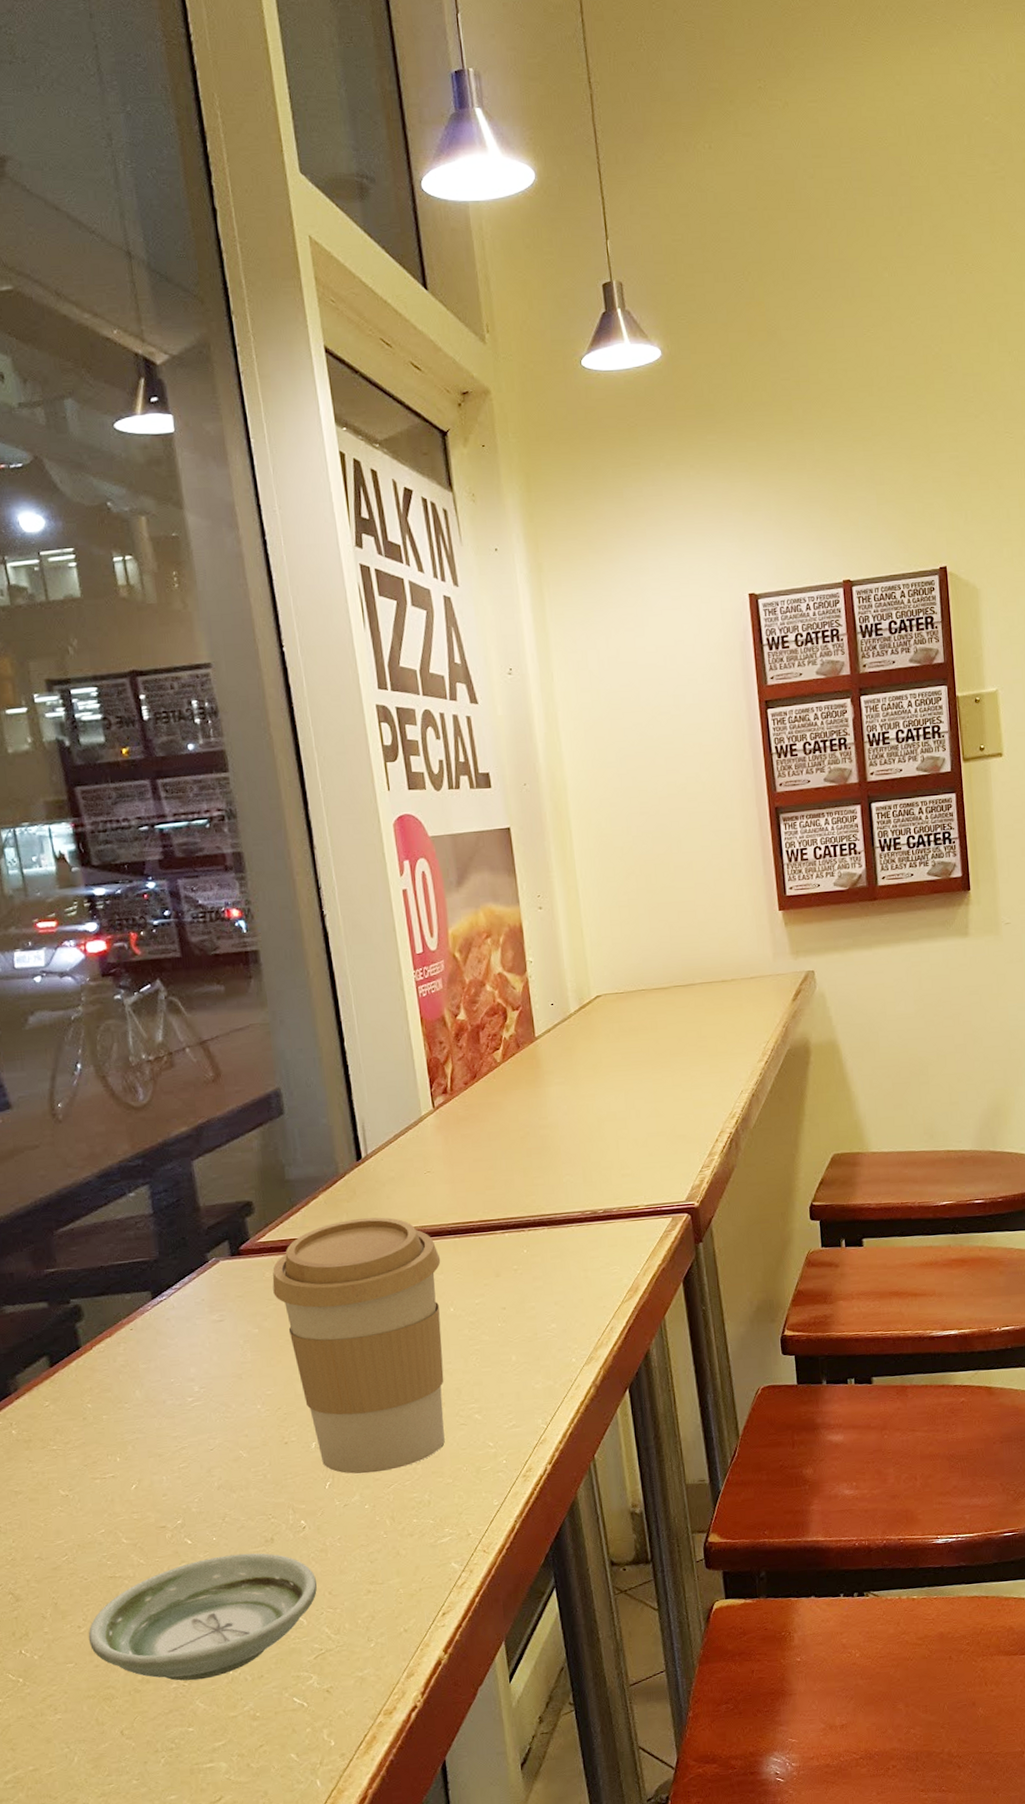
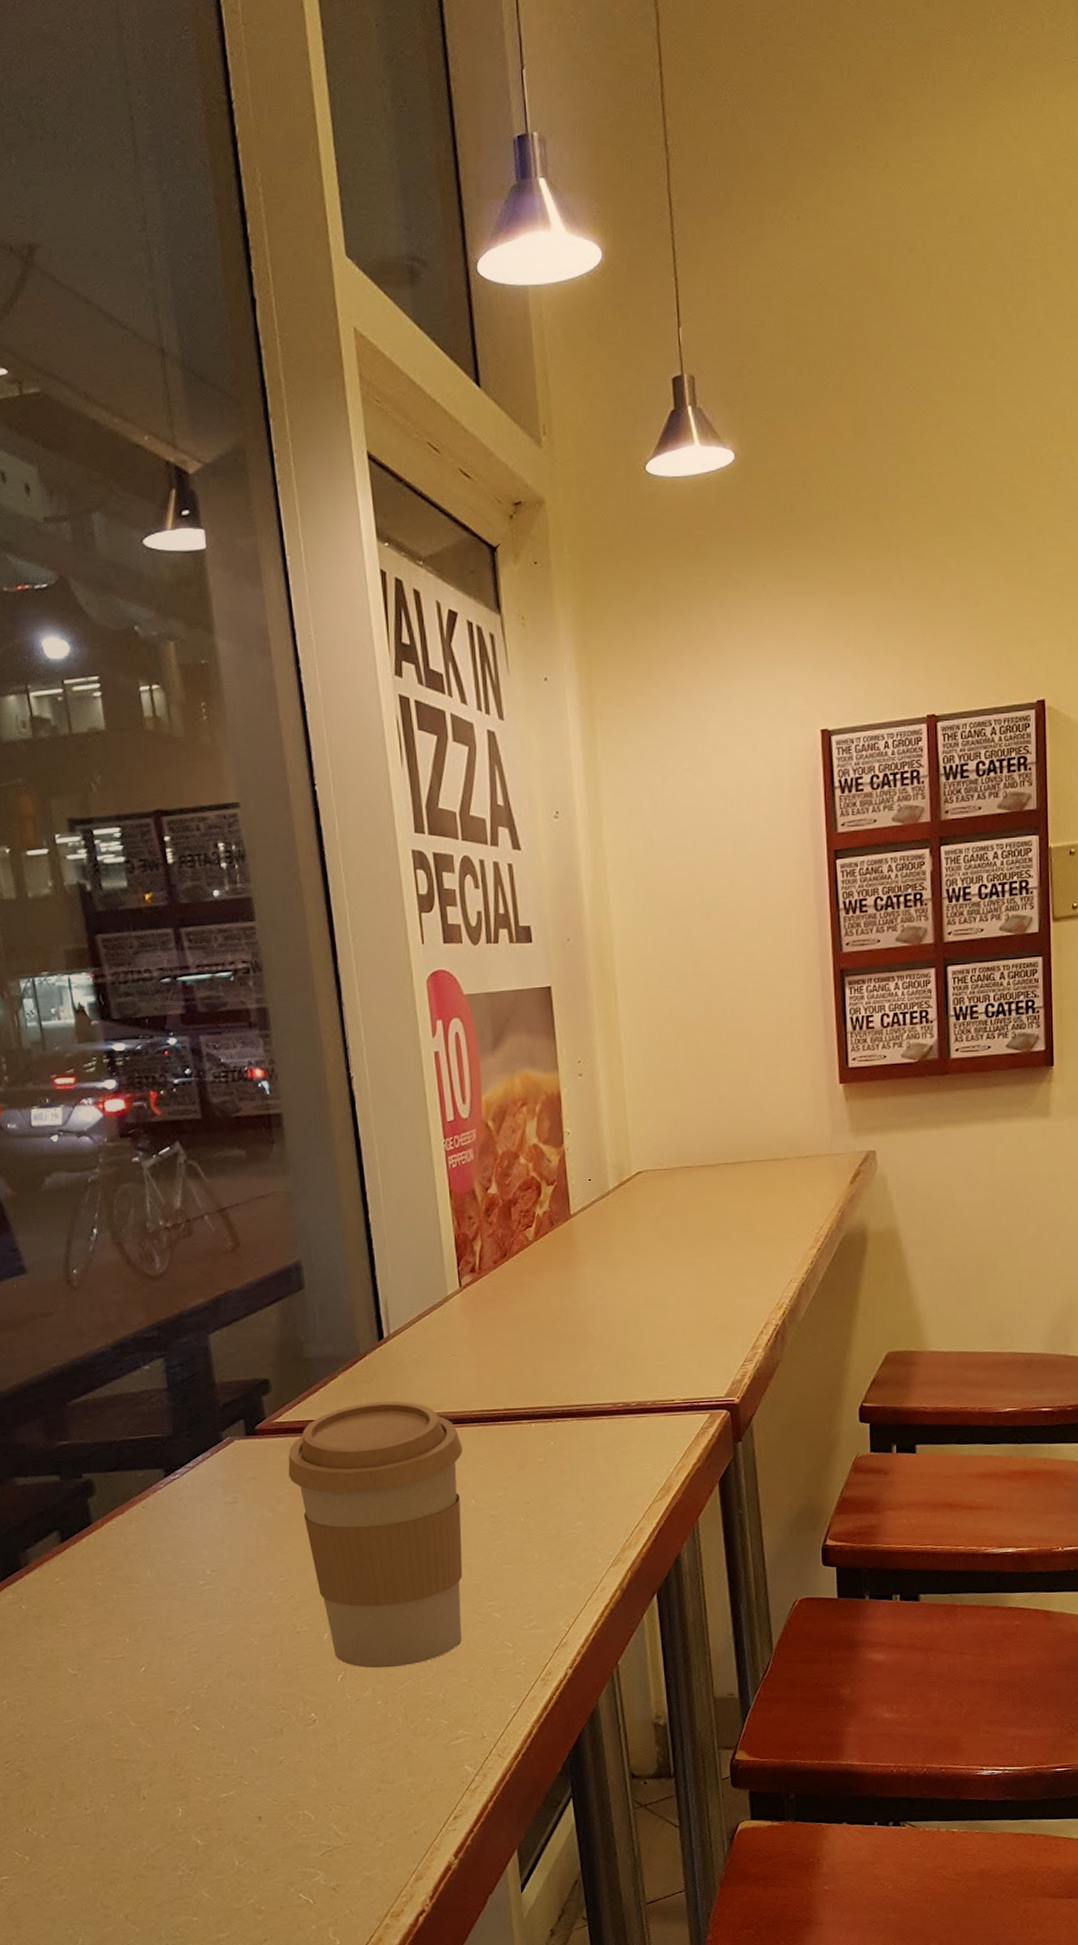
saucer: present [88,1553,318,1681] -> none [94,1743,327,1870]

